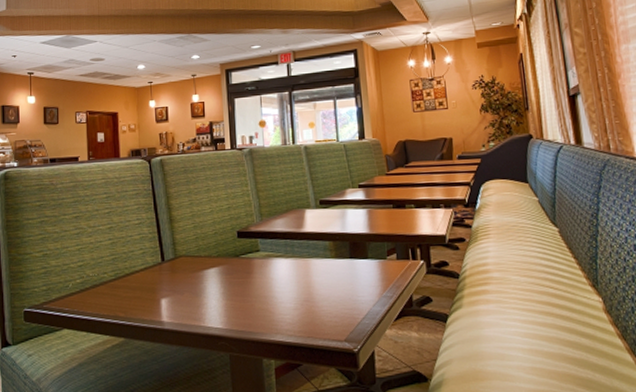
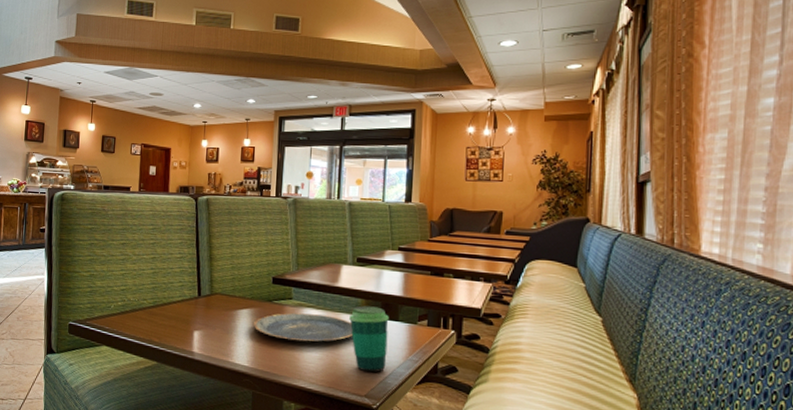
plate: none [223,263,325,295] -> present [254,313,353,343]
cup: none [319,247,362,316] -> present [349,305,389,373]

